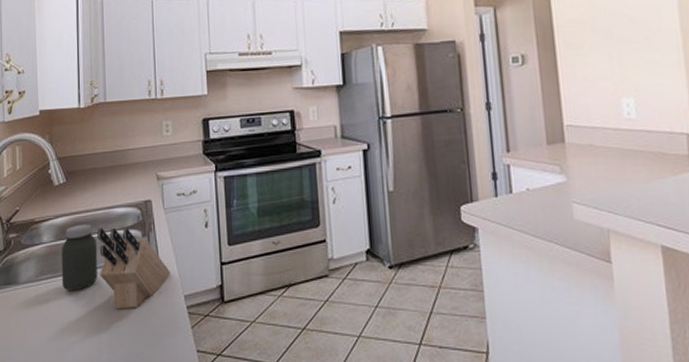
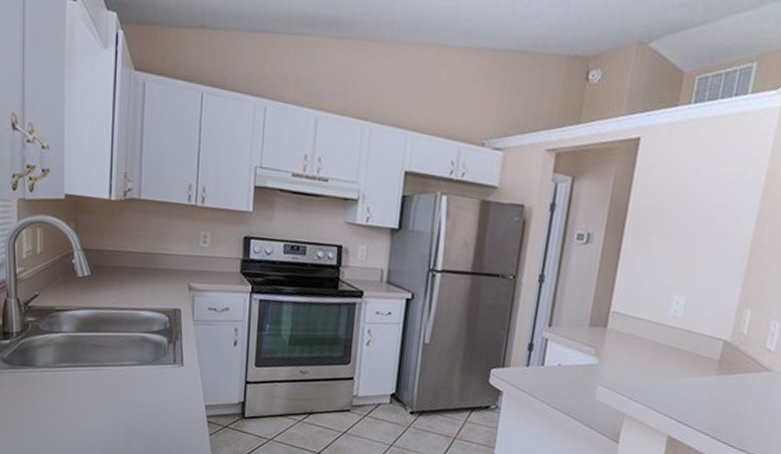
jar: present [61,224,97,292] -> none [81,320,120,384]
knife block: present [97,227,171,310] -> none [121,327,195,409]

